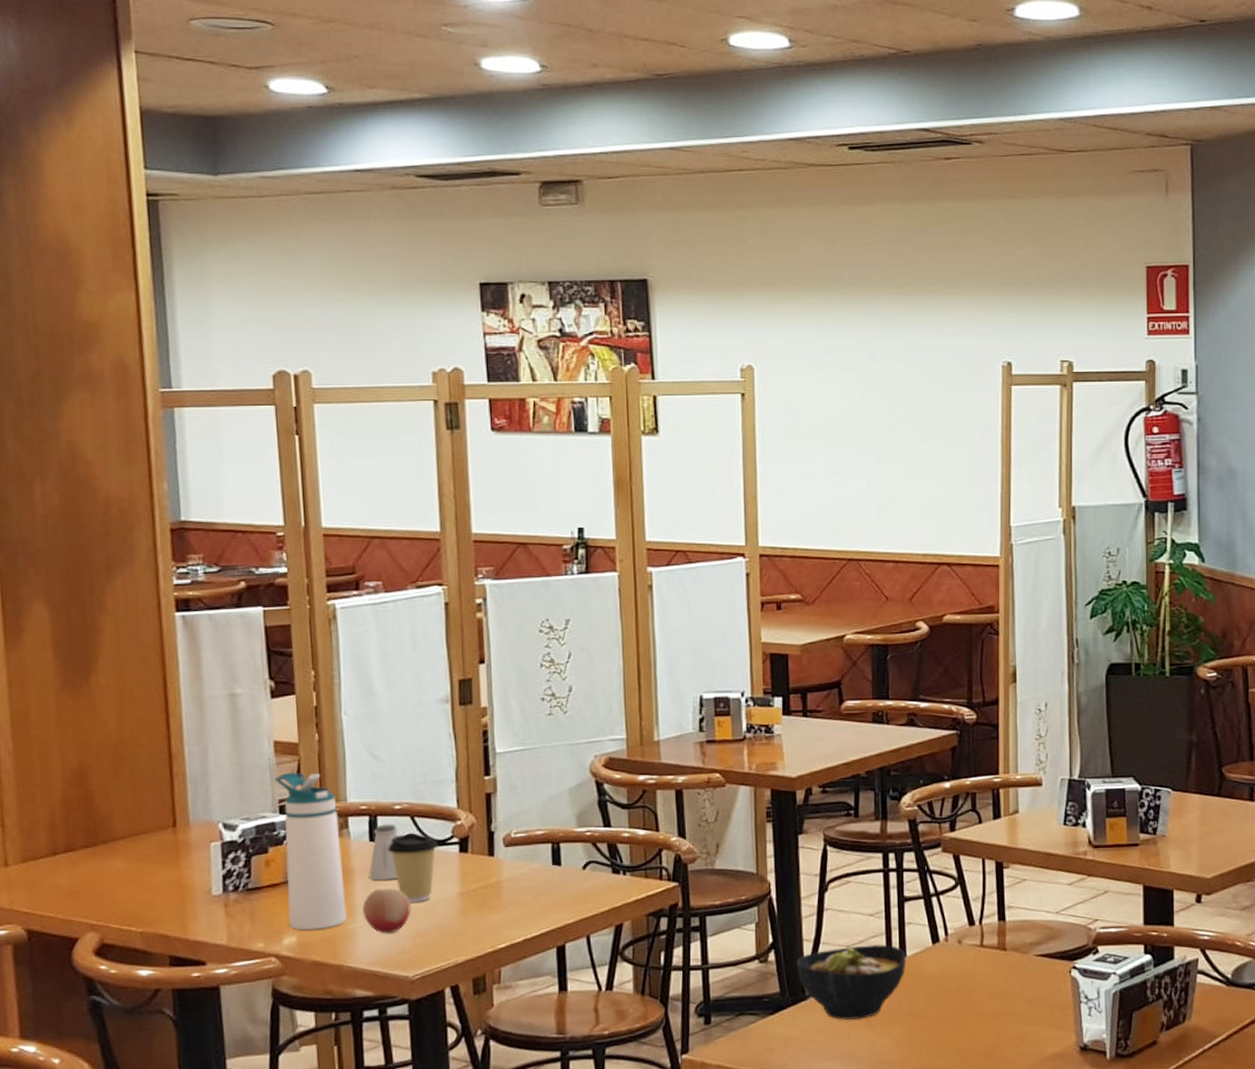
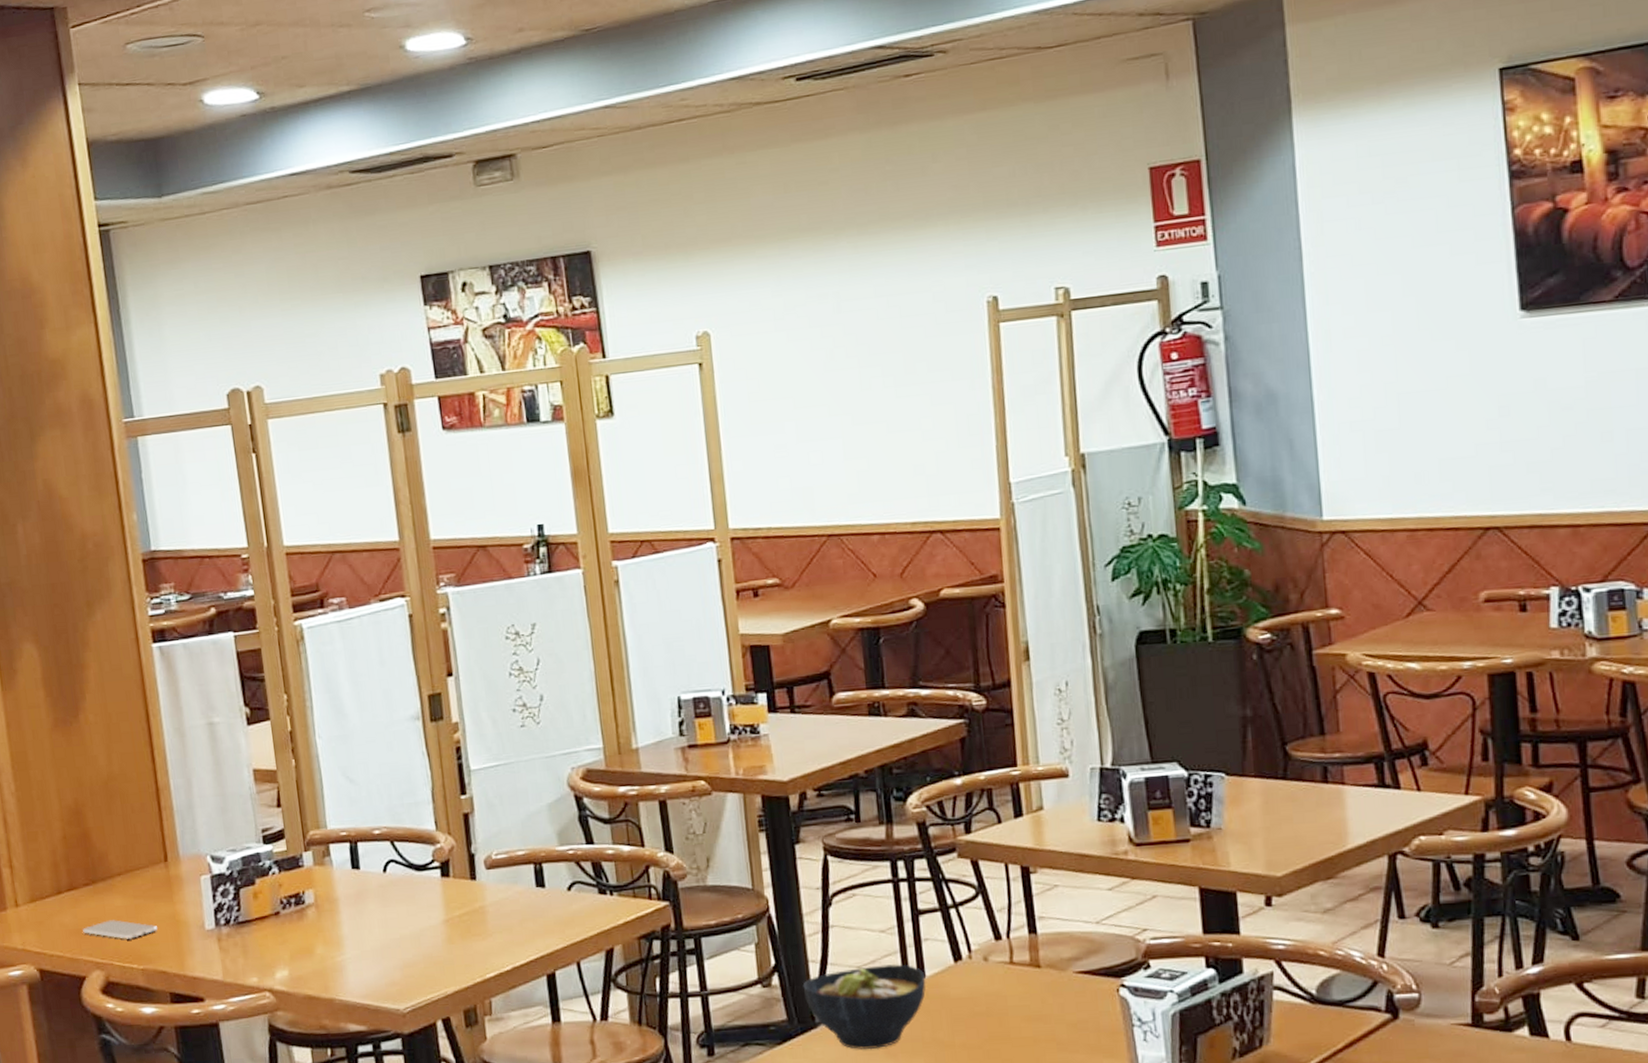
smartphone: none [78,883,160,902] -> present [83,920,158,939]
water bottle: present [274,772,348,931] -> none [256,800,336,964]
fruit: present [362,887,411,934] -> none [349,916,398,965]
saltshaker: present [369,824,399,880] -> none [353,849,382,909]
coffee cup: present [388,834,438,903] -> none [370,859,420,932]

